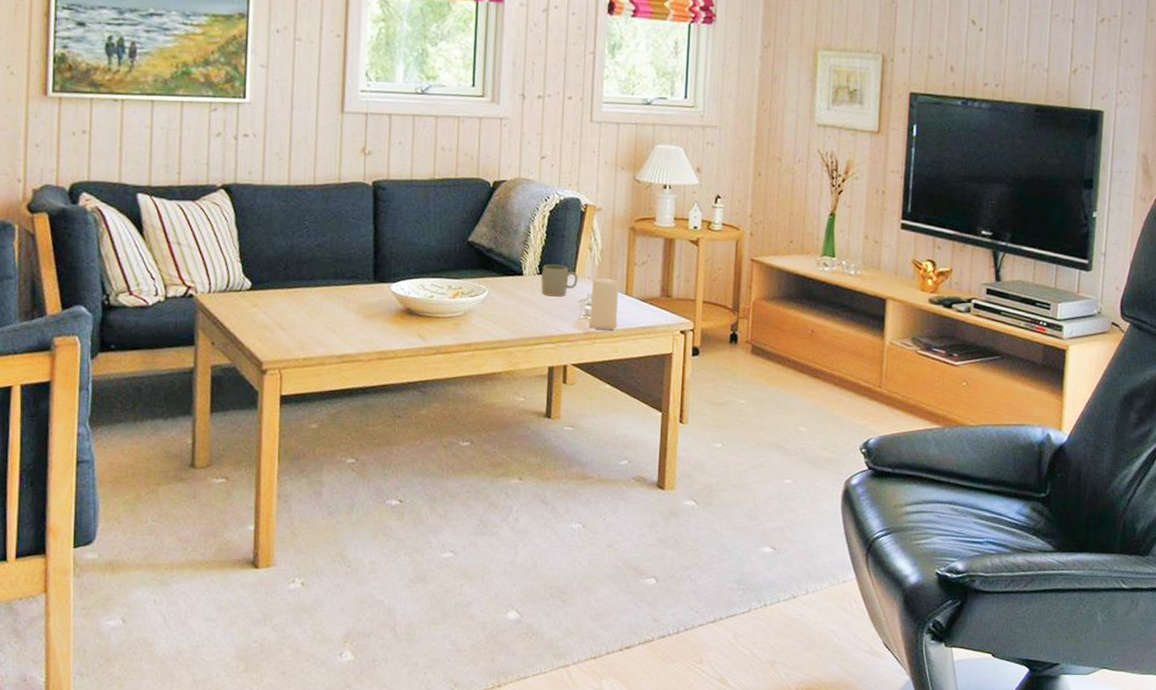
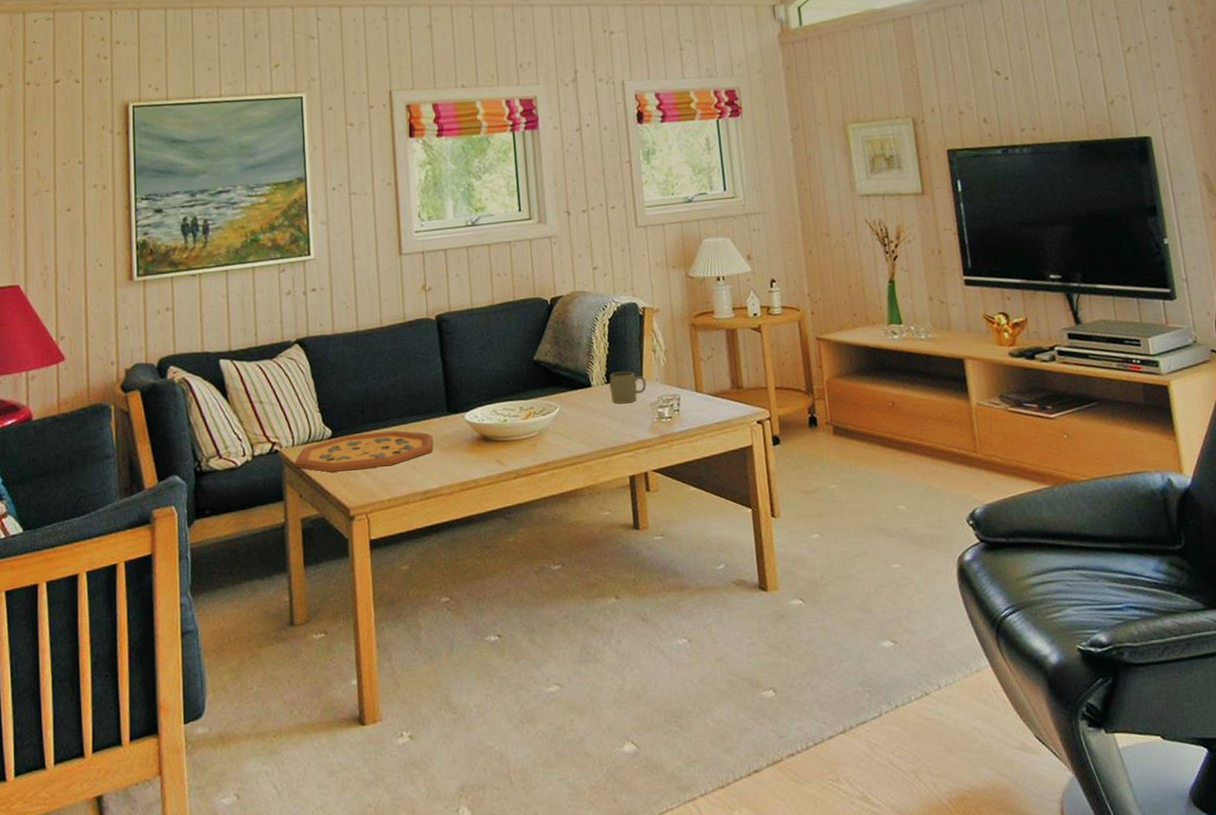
decorative tray: none [209,289,357,326] -> present [294,430,434,472]
candle: present [589,277,619,331] -> none [661,377,693,432]

